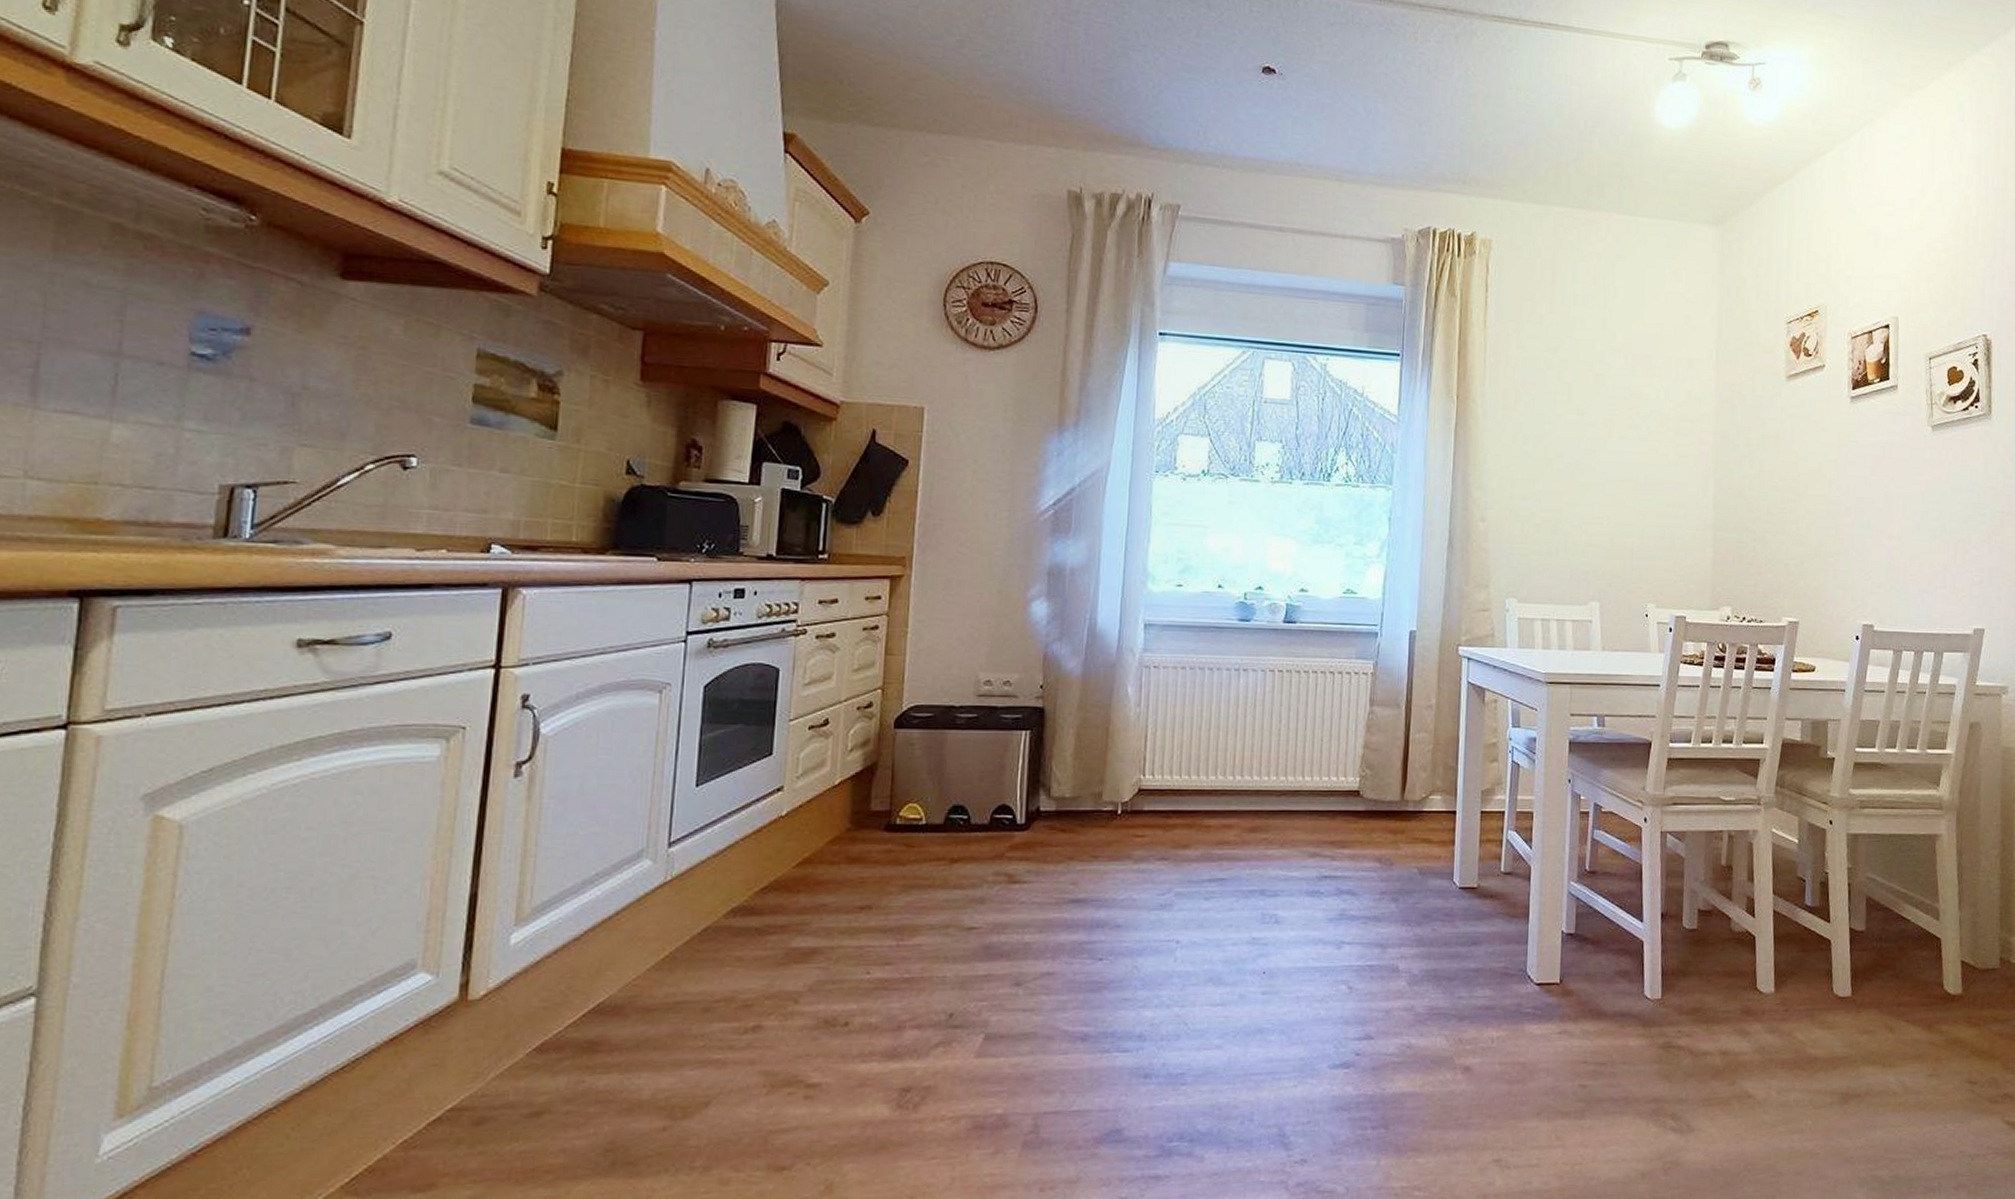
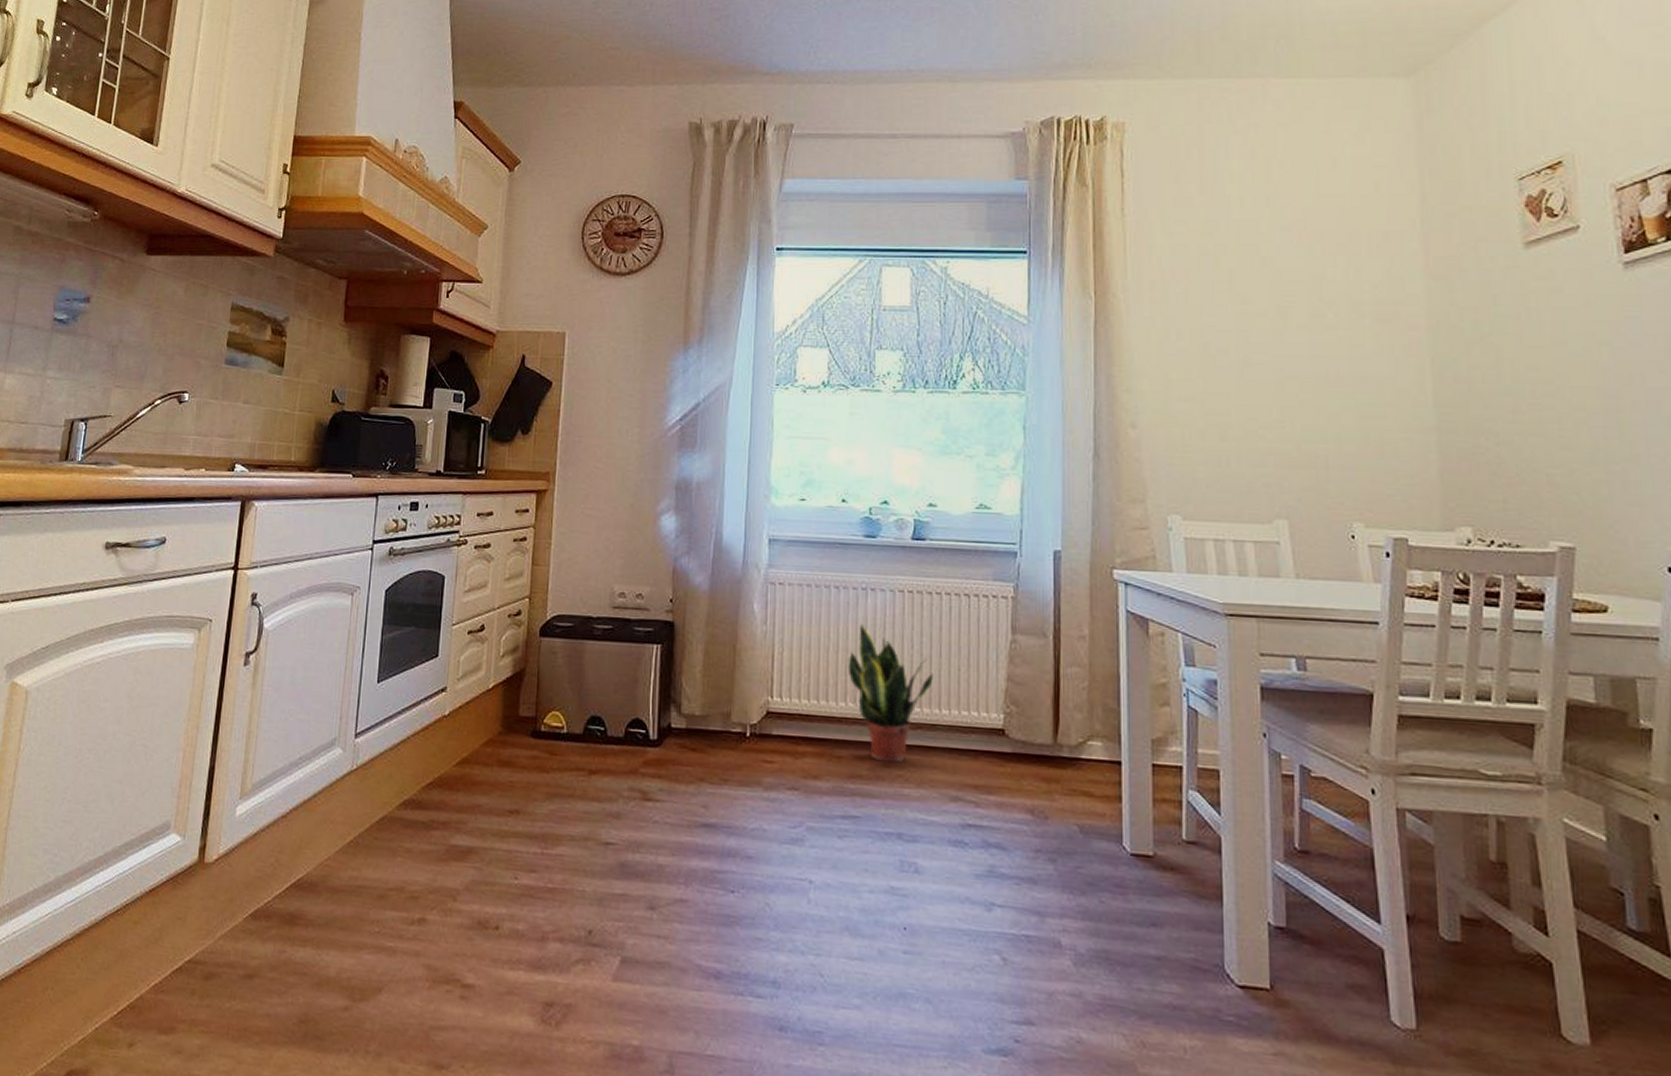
potted plant: none [1218,703,1298,828] -> present [847,624,933,763]

